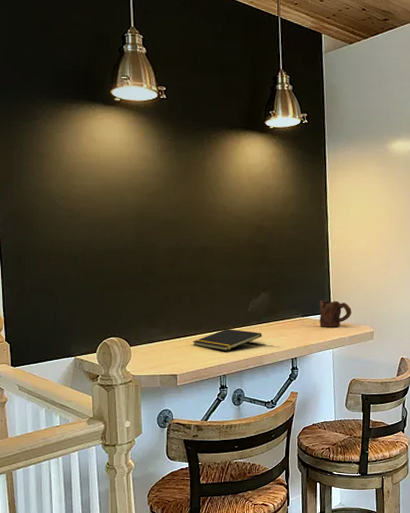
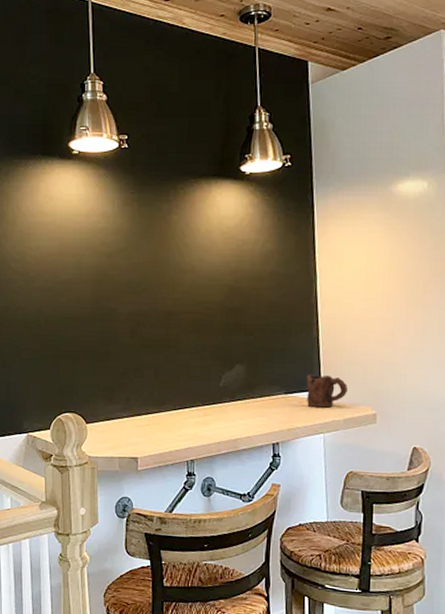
notepad: present [192,329,262,351] -> none [155,406,237,432]

